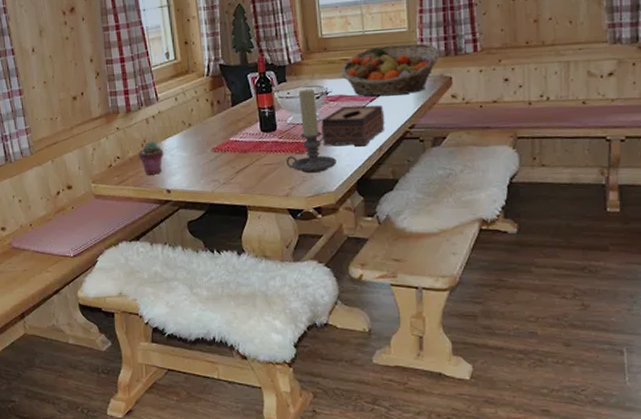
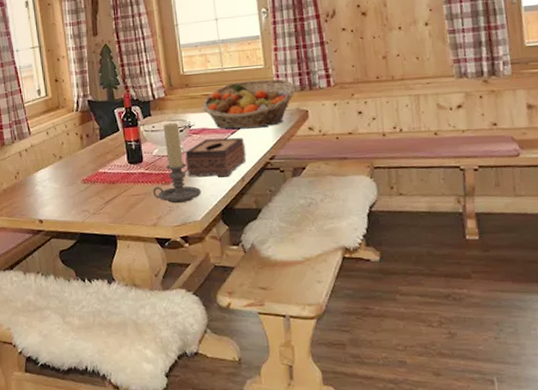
potted succulent: present [139,141,163,175] -> none [12,173,36,206]

